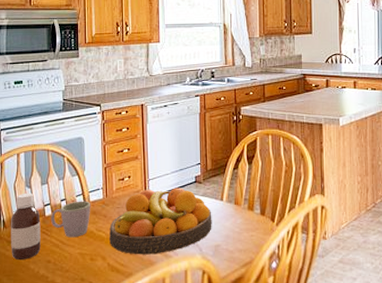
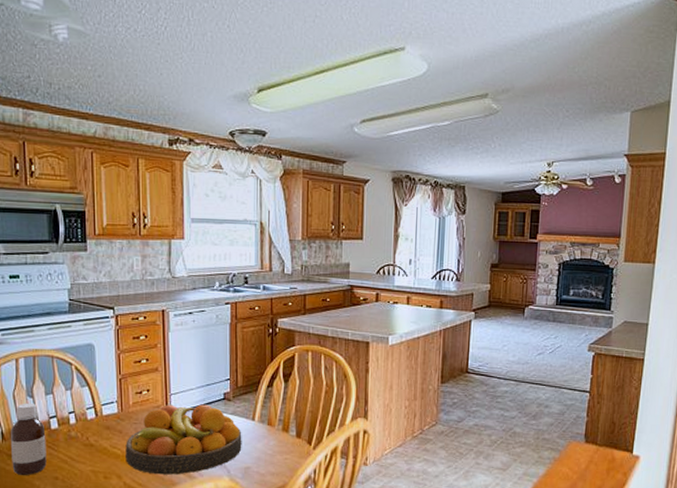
mug: present [51,201,91,238] -> none [58,414,104,454]

